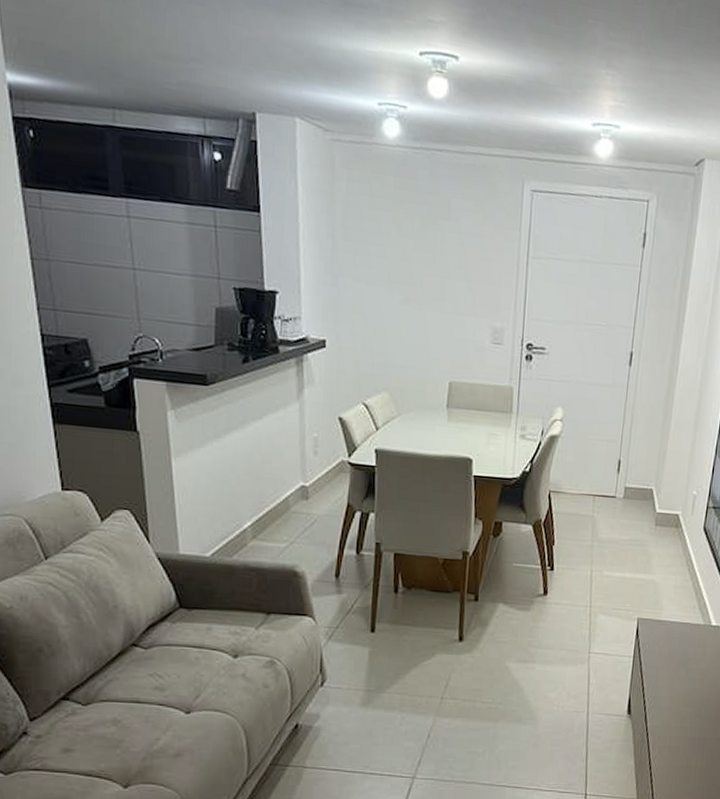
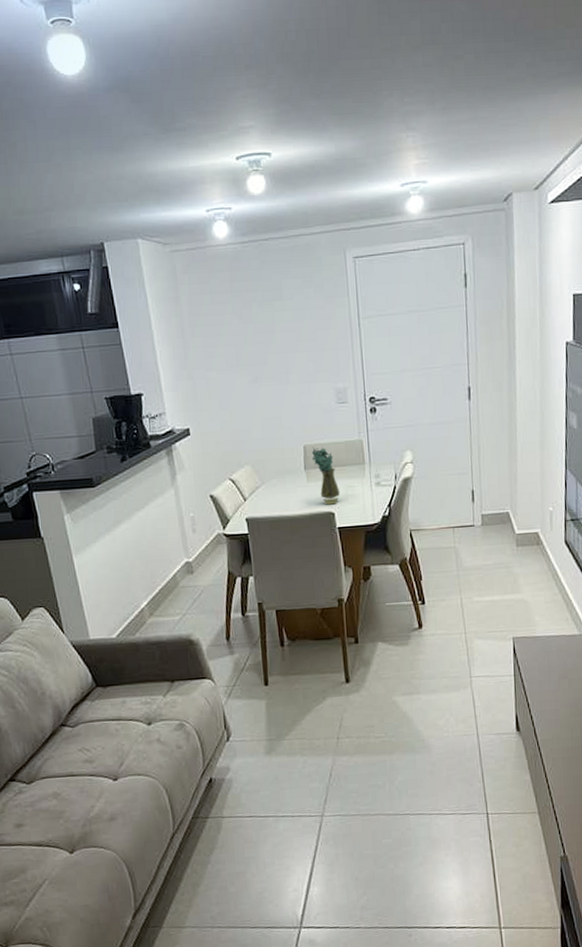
vase: none [456,385,482,451] -> present [311,447,341,505]

